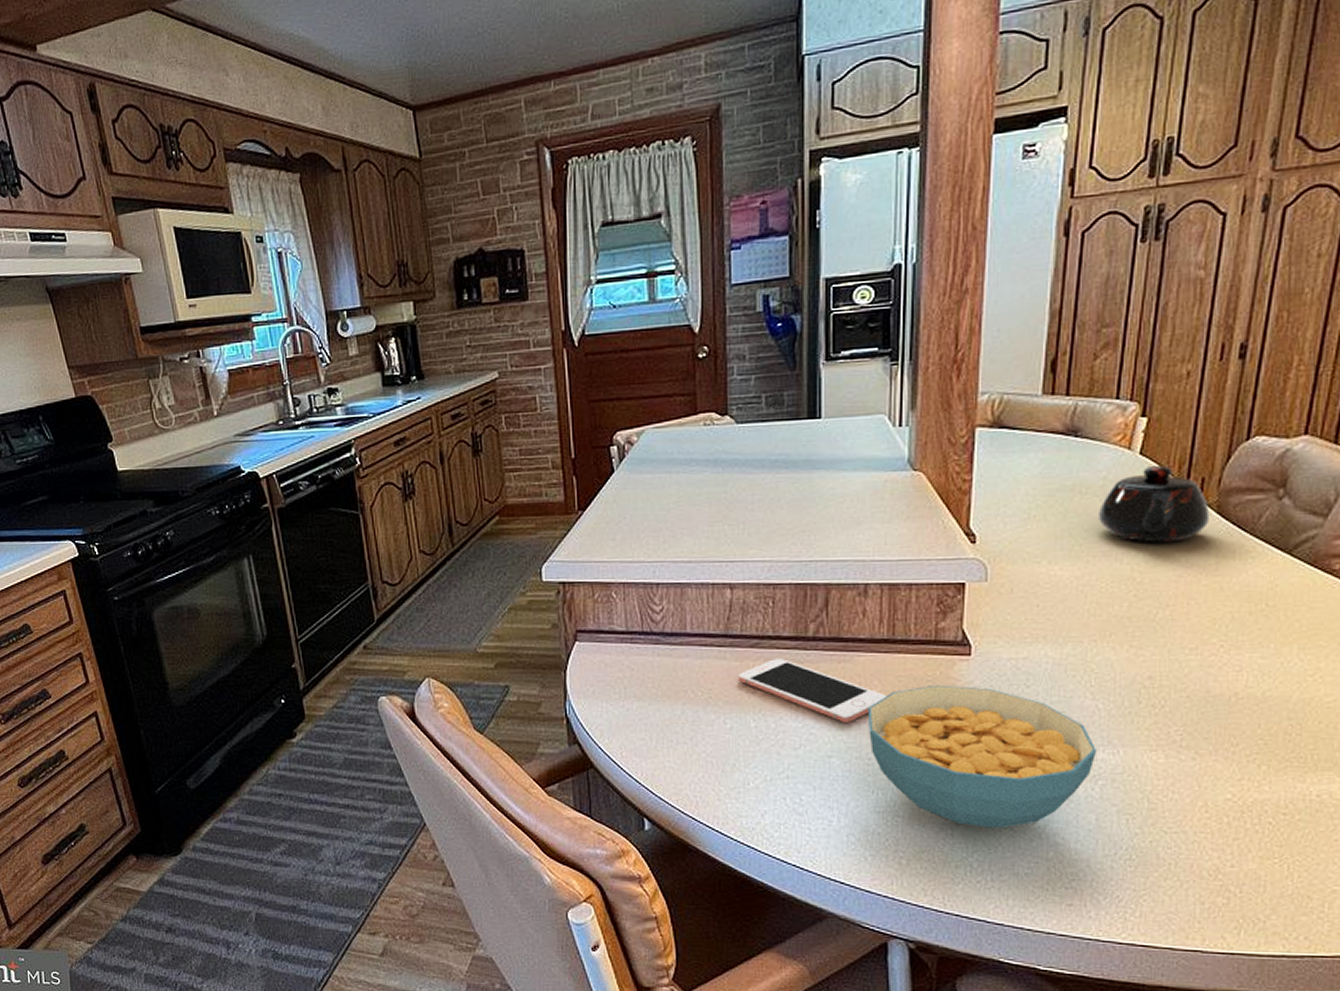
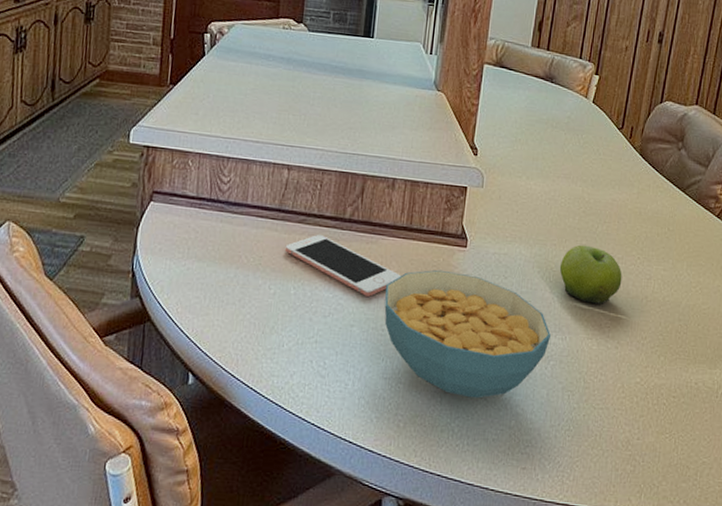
teapot: present [1097,465,1210,543] -> none [562,112,636,174]
fruit: none [1103,637,1198,709] -> present [559,245,622,305]

